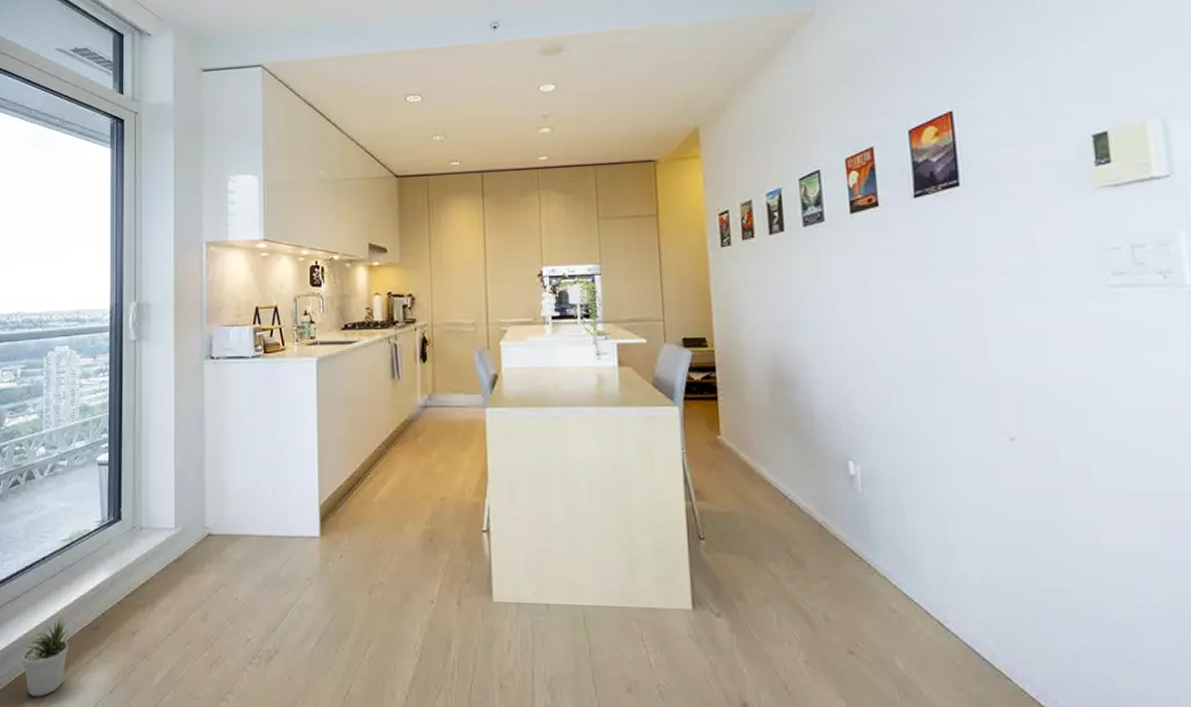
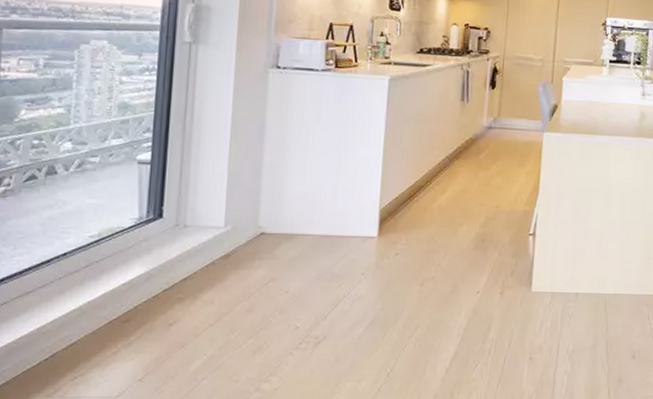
potted plant: present [22,617,73,697] -> none [32,311,98,388]

